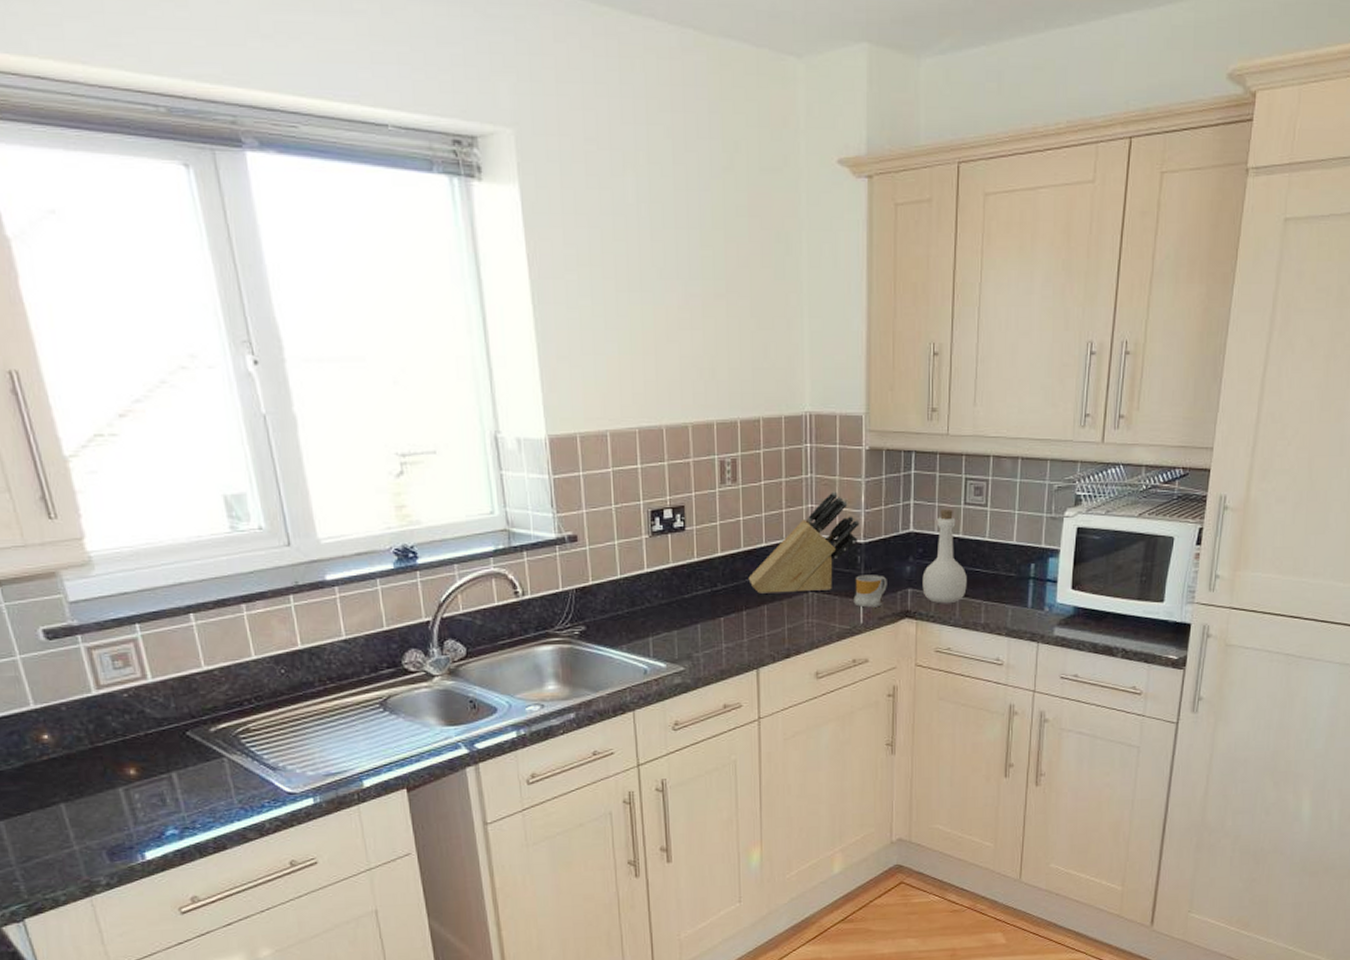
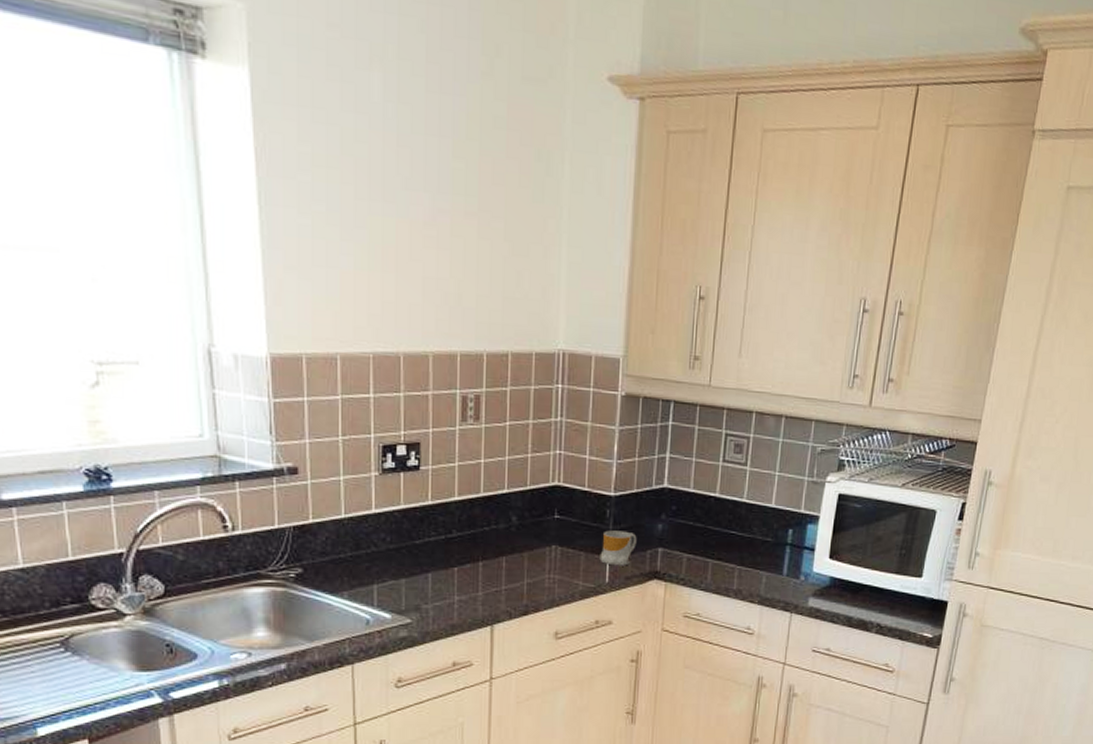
knife block: present [748,491,860,594] -> none [487,438,611,546]
bottle: present [922,510,967,604] -> none [674,466,721,567]

